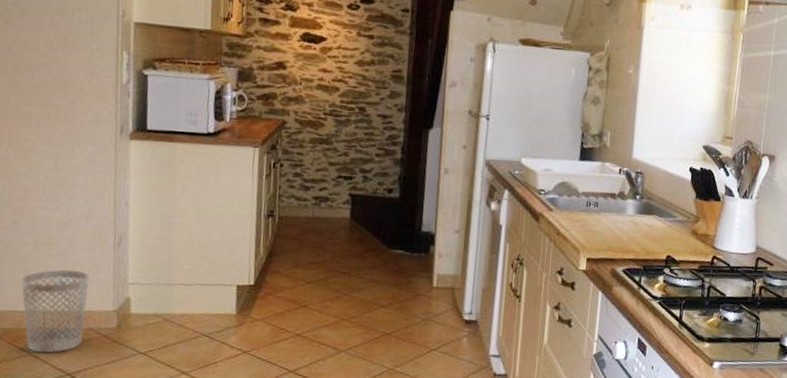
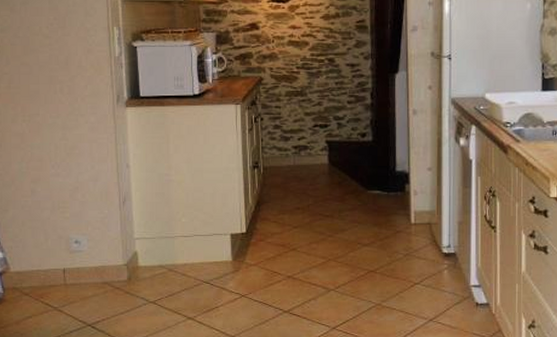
wastebasket: present [21,269,90,353] -> none [42,230,101,307]

